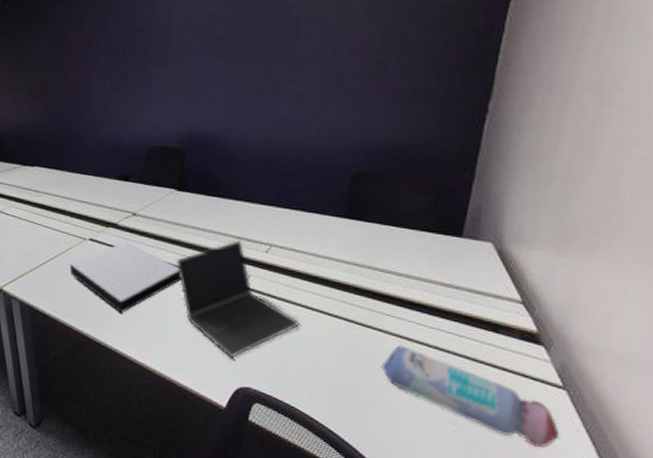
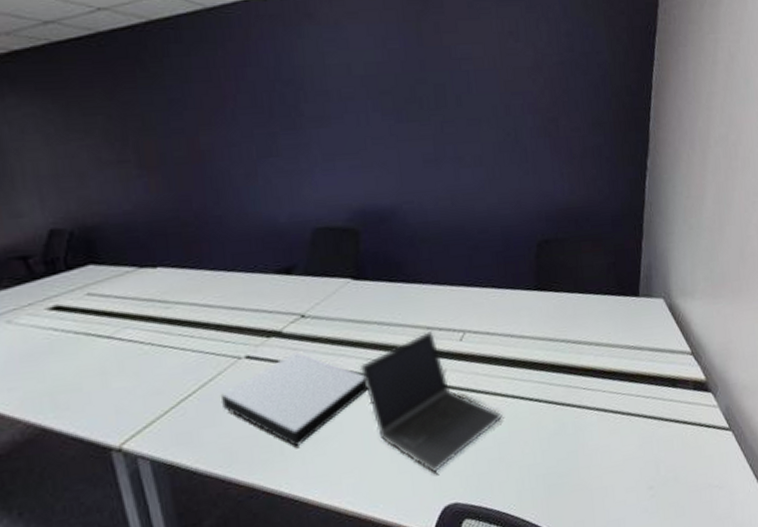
water bottle: present [381,345,560,447] -> none [583,418,732,492]

